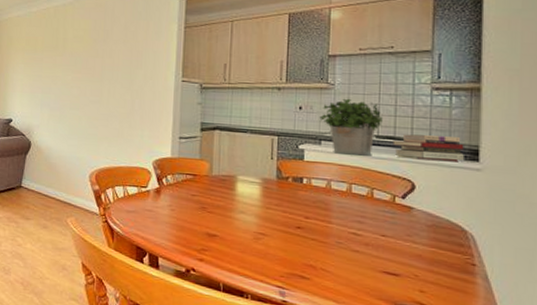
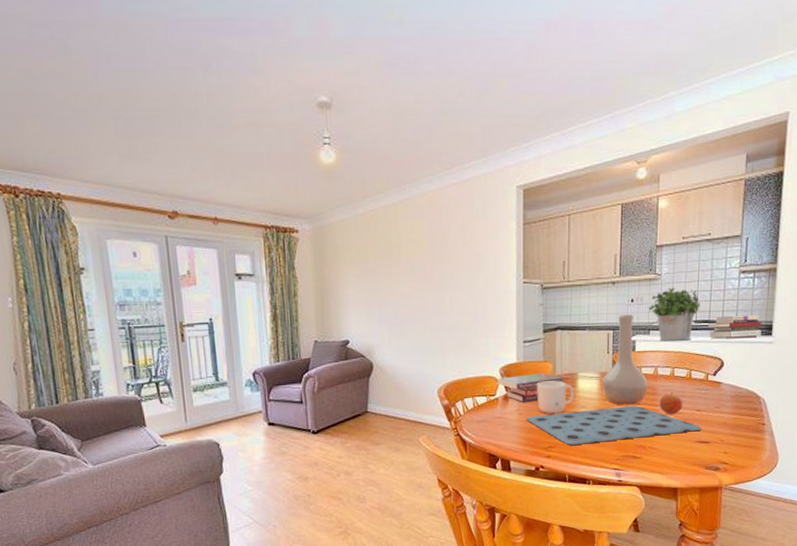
books: none [149,170,221,199] -> present [497,372,563,403]
placemat: none [178,213,388,260] -> present [526,406,702,445]
mug: none [191,179,233,216] -> present [537,381,574,414]
vase: none [264,121,319,218] -> present [602,314,648,405]
fruit: none [333,210,363,236] -> present [659,392,683,415]

